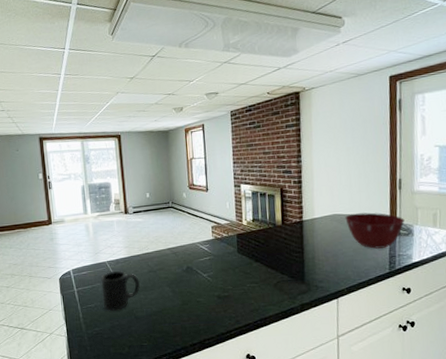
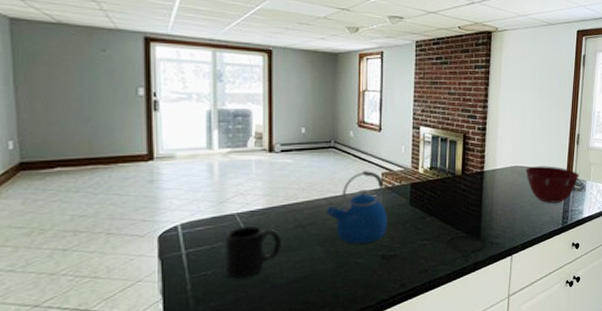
kettle: none [171,225,220,286] -> present [327,171,387,244]

